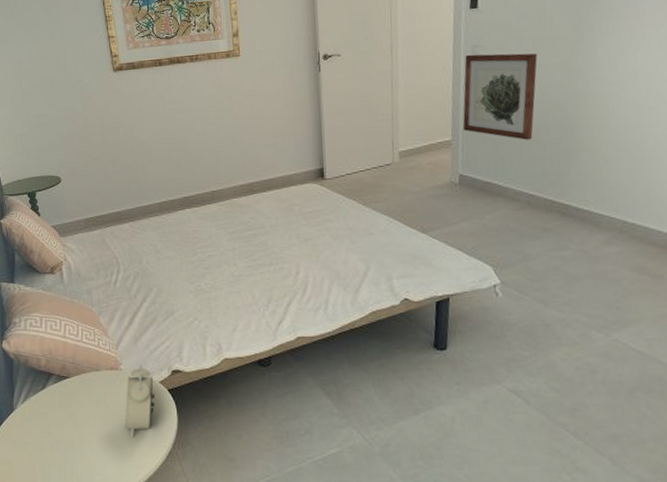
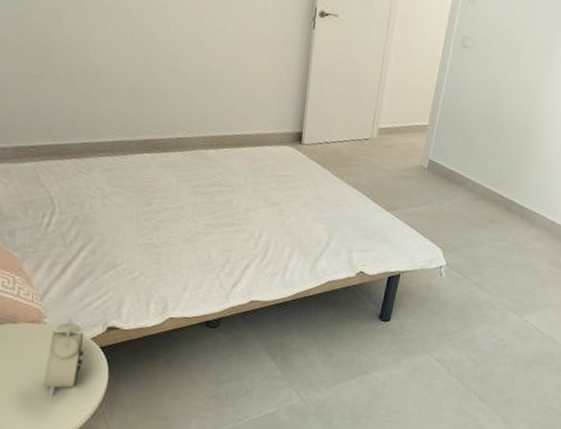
wall art: present [462,53,537,140] -> none [440,44,515,137]

